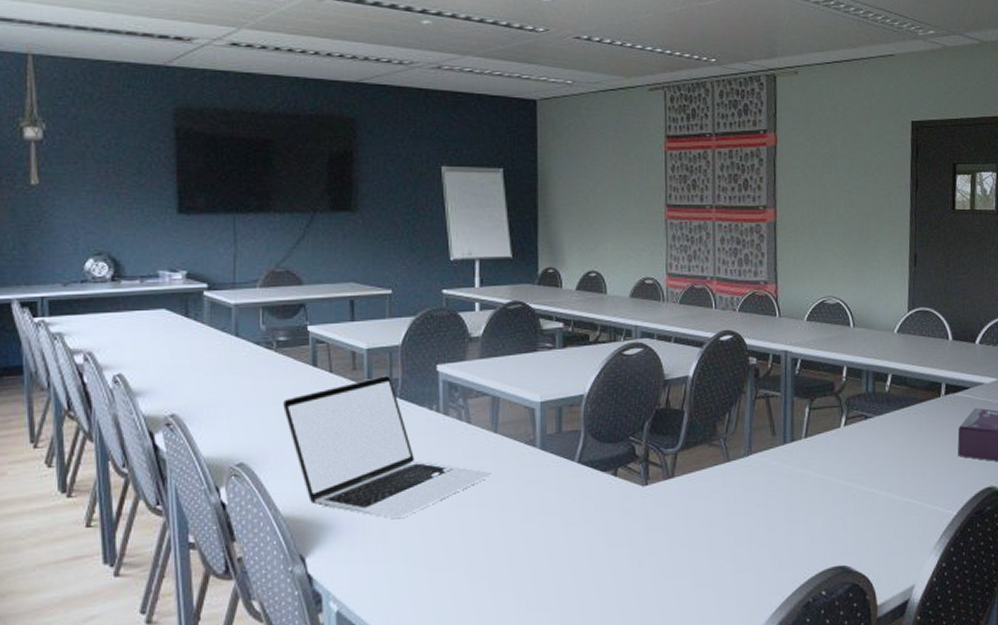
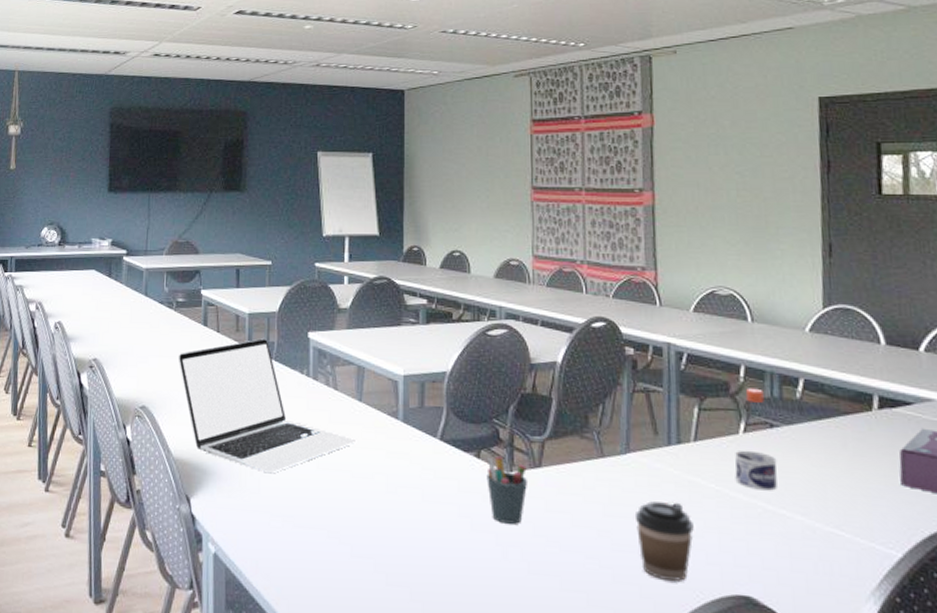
pen holder: none [623,471,662,535] -> present [486,456,529,524]
coffee cup: none [755,493,803,564] -> present [634,501,694,581]
water bottle: none [836,386,869,475] -> present [735,388,777,491]

